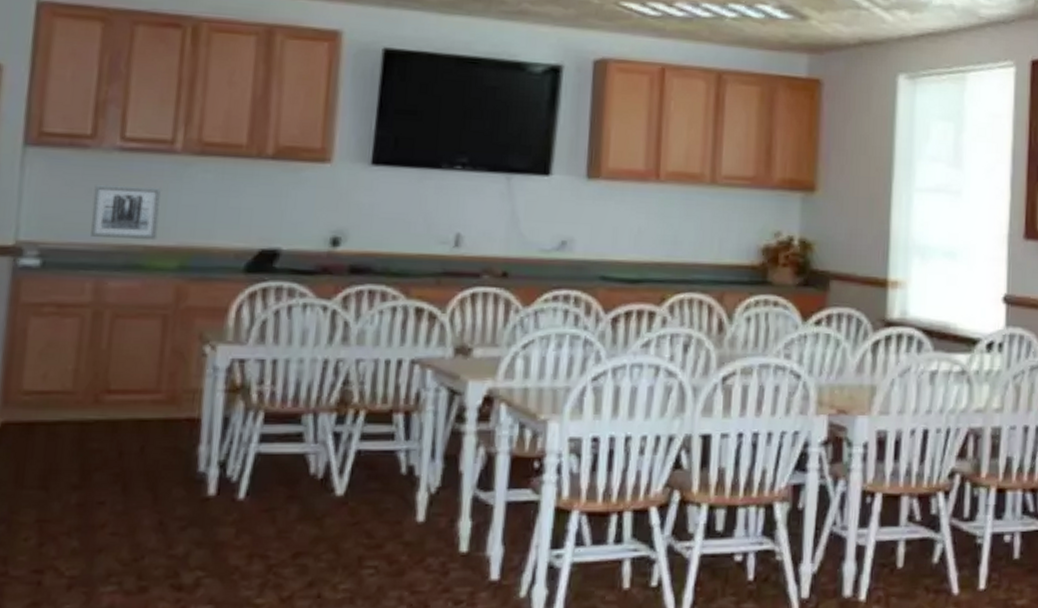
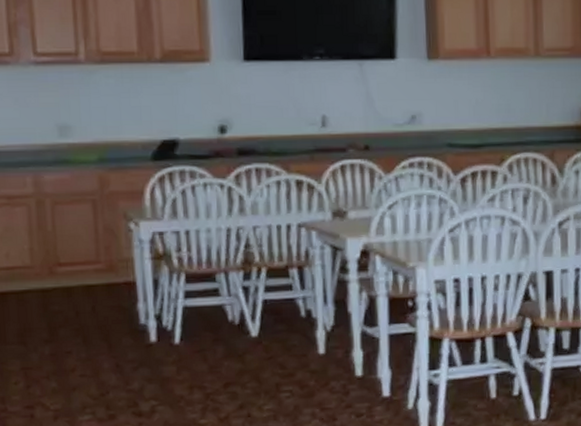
wall art: present [91,185,161,239] -> none [19,94,77,139]

